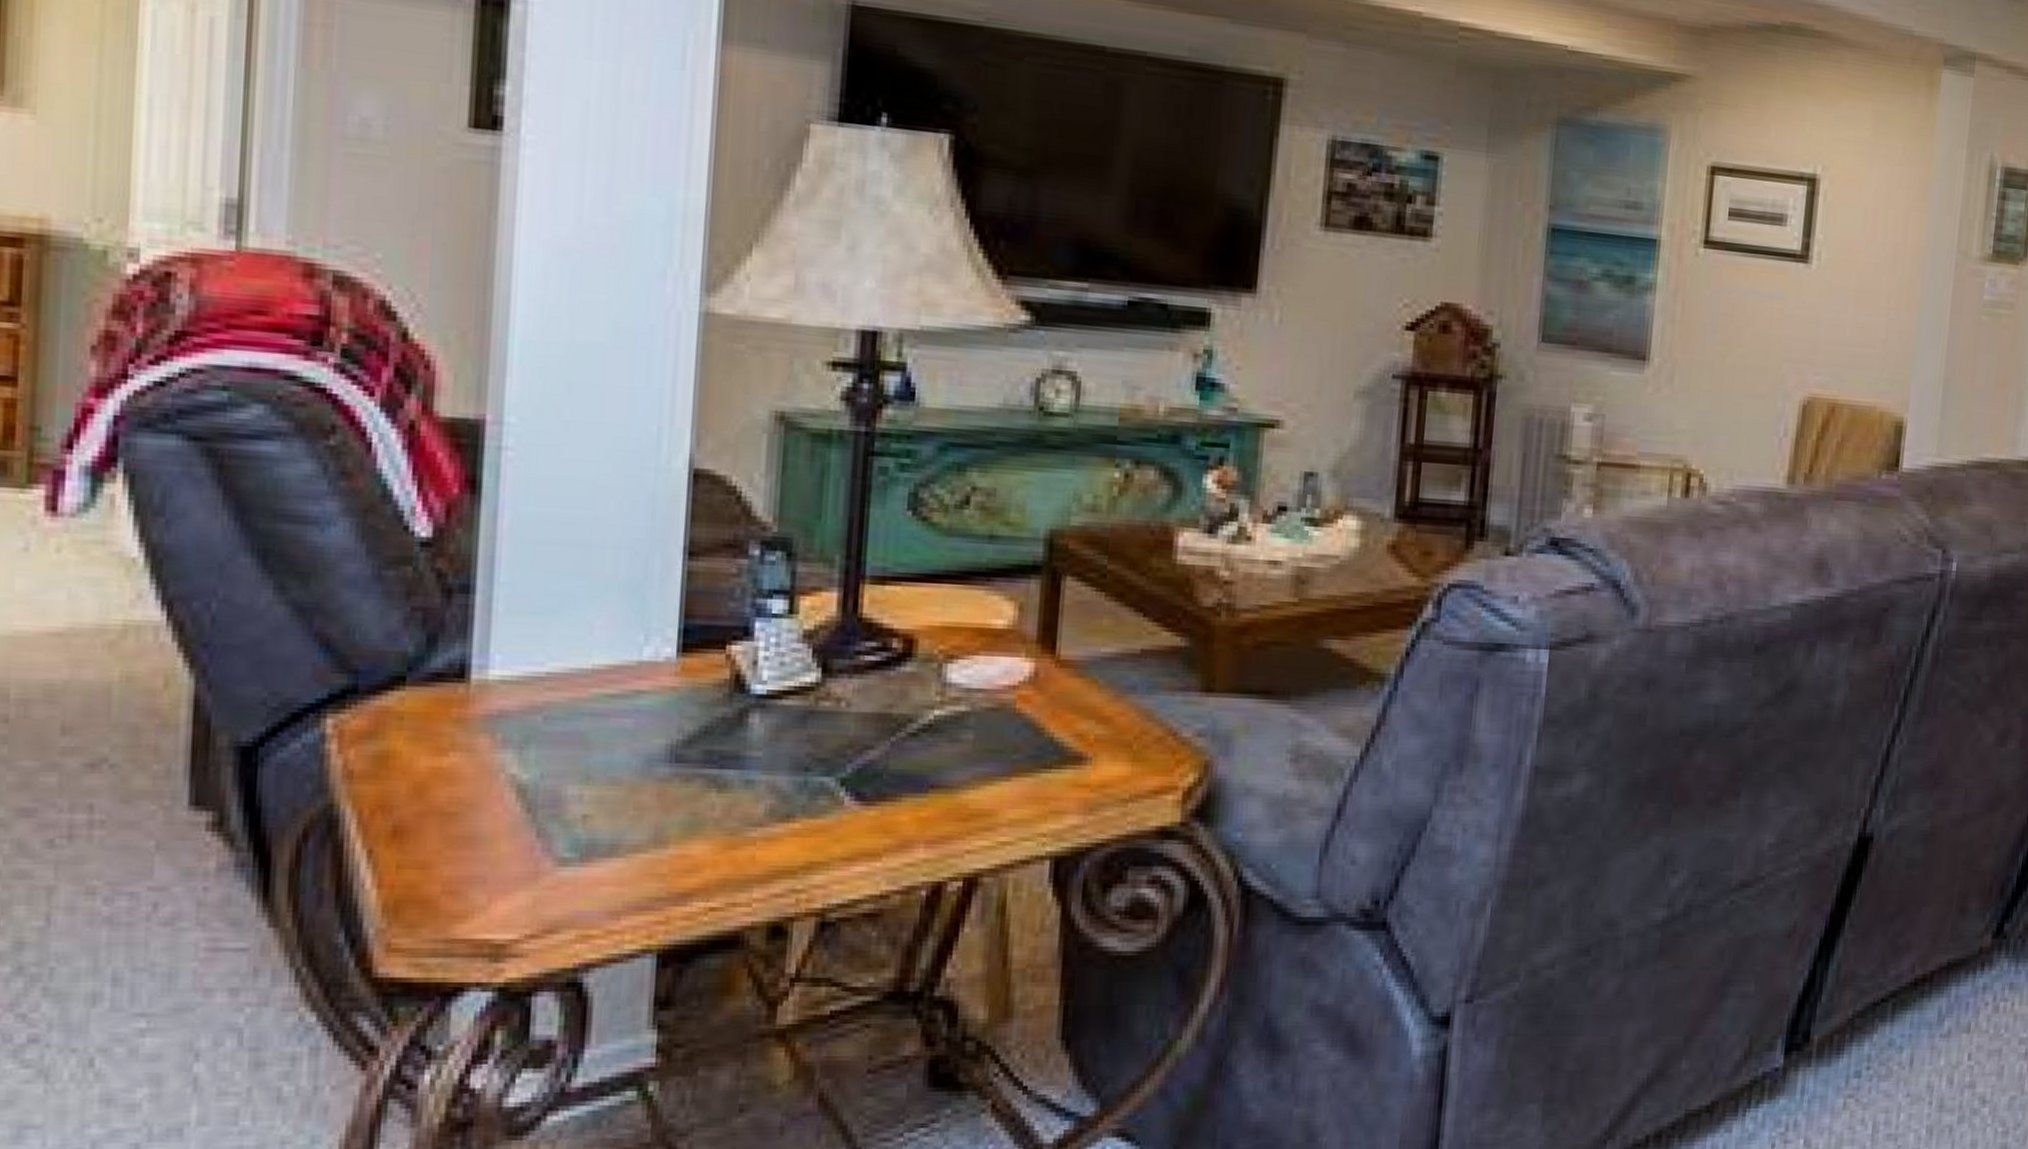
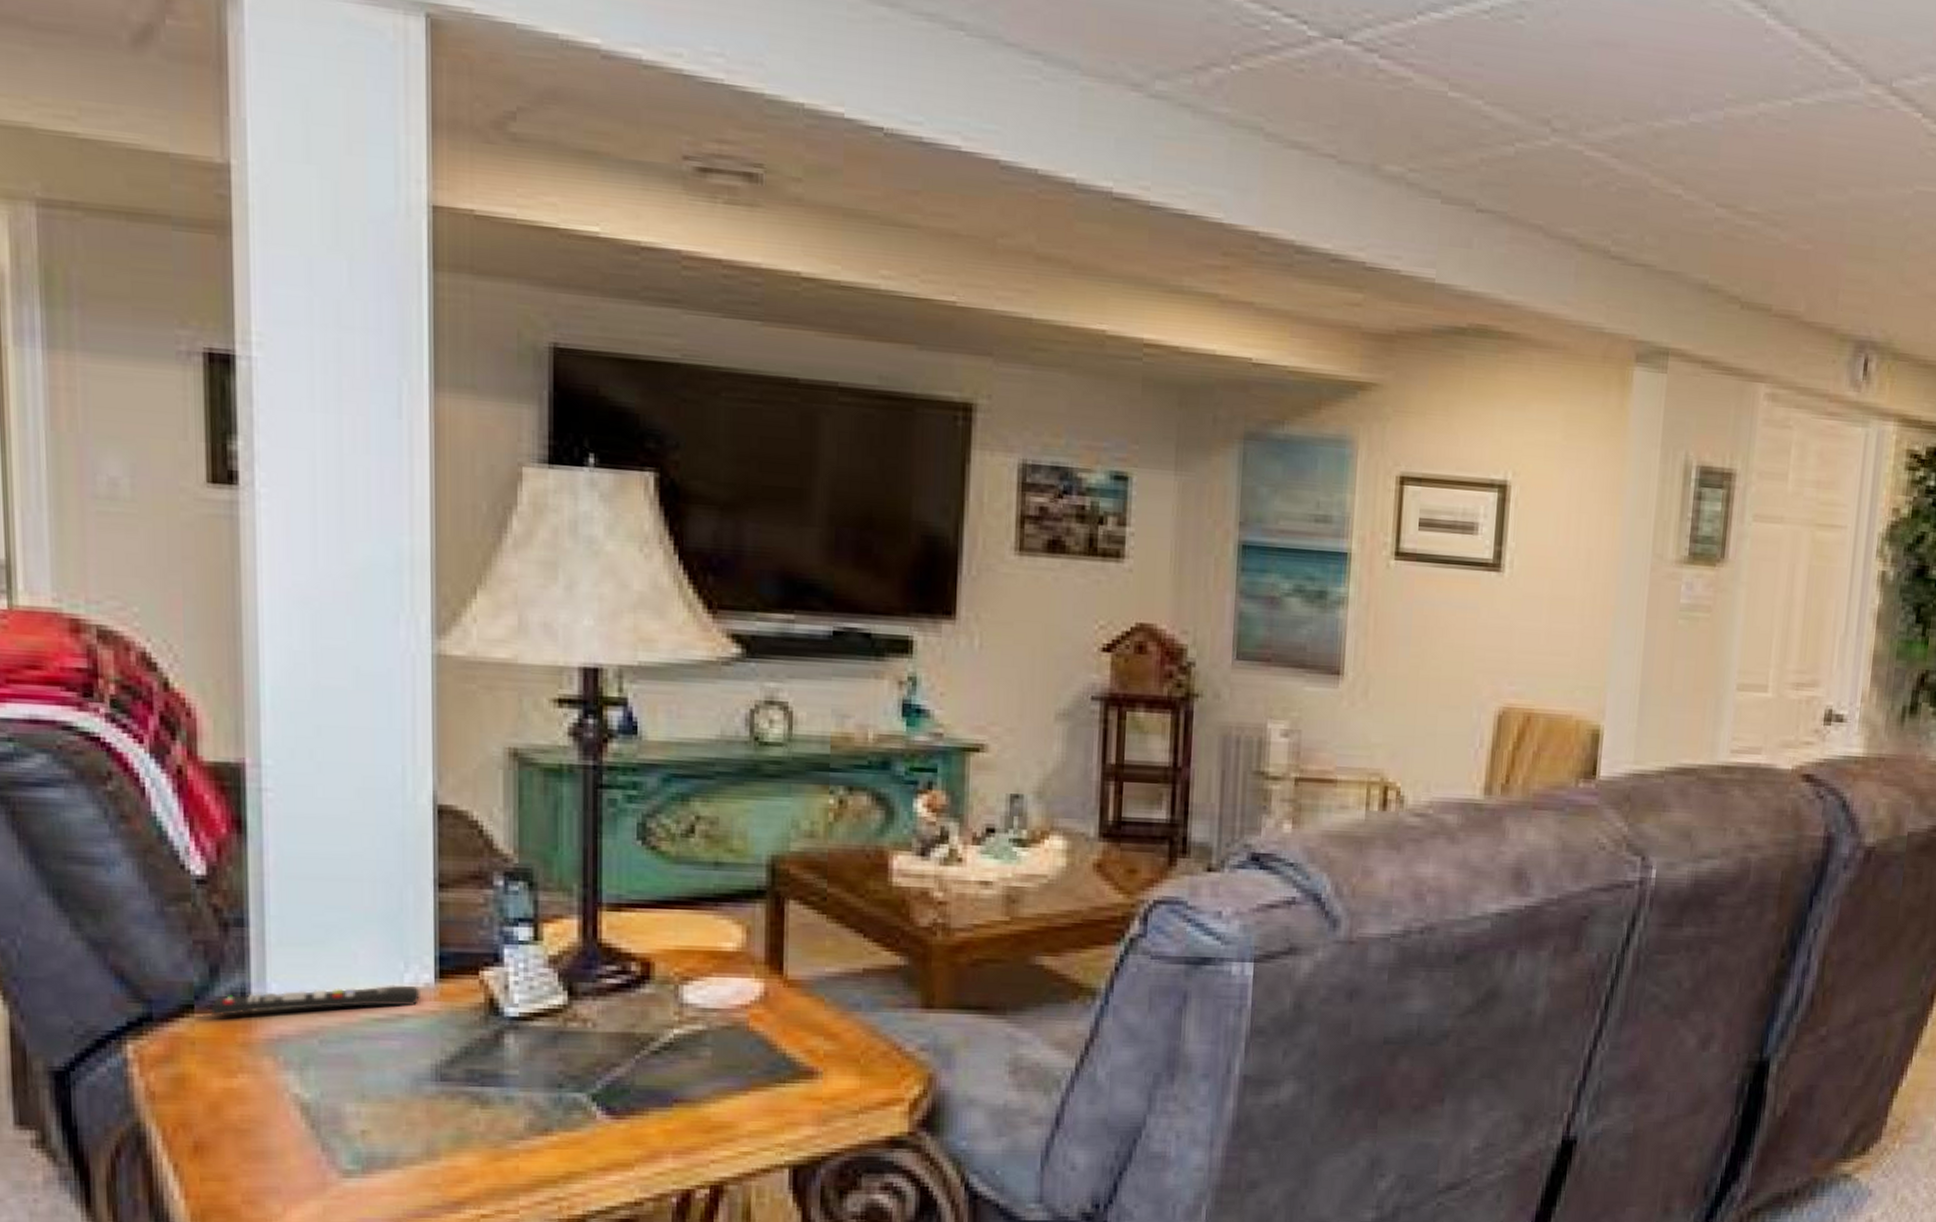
remote control: none [425,658,660,688] -> present [211,984,420,1015]

